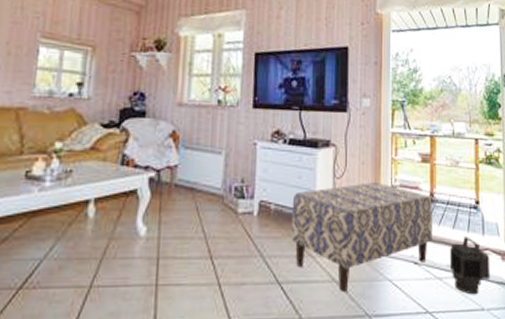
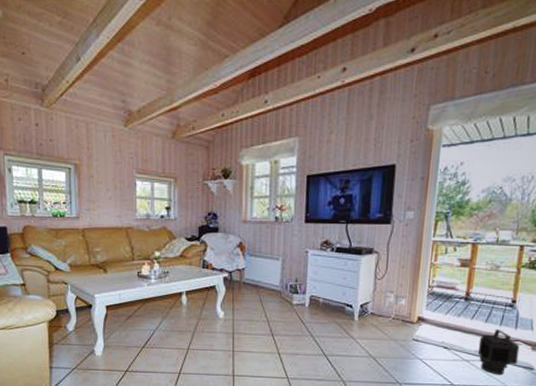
bench: present [291,182,432,293] -> none [336,283,468,366]

